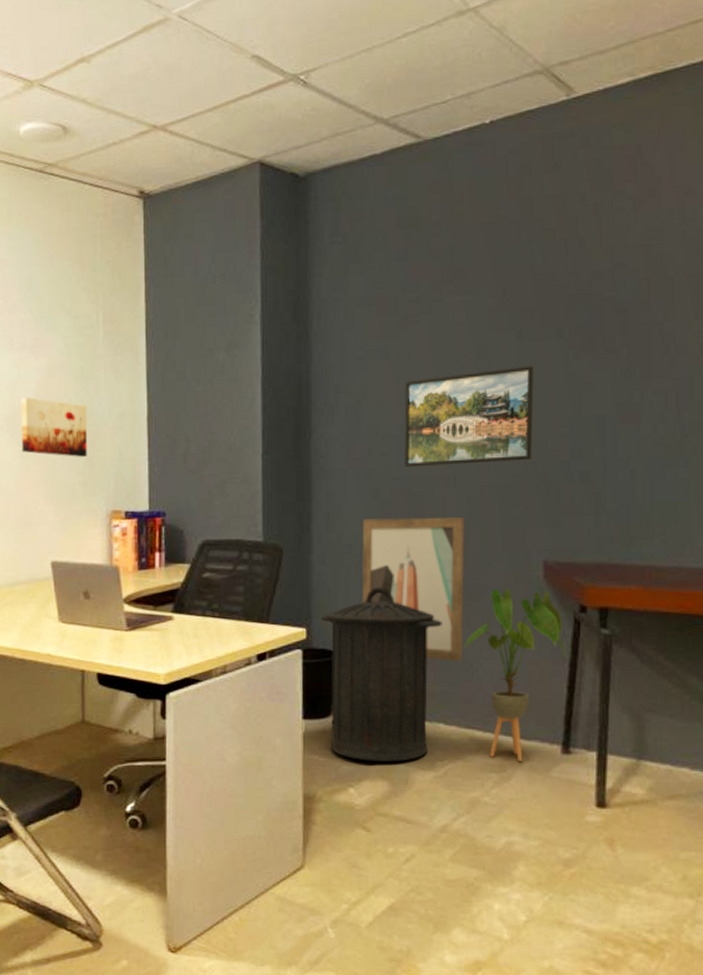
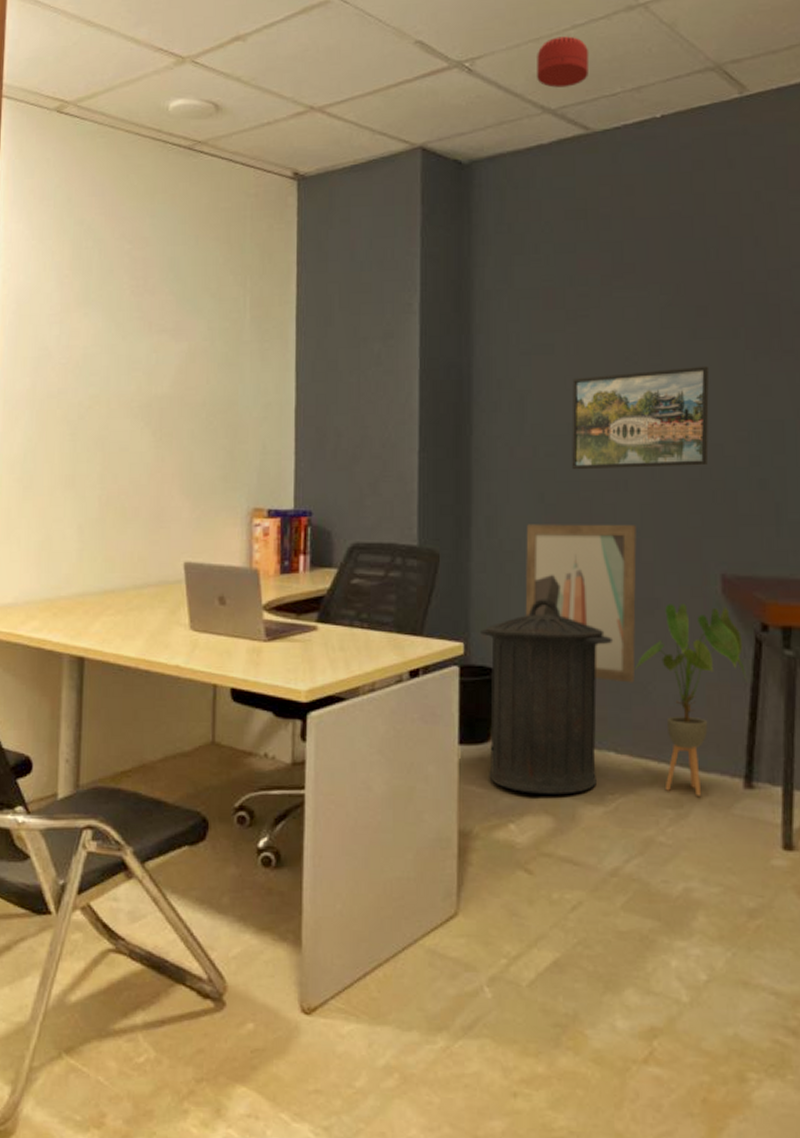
wall art: present [21,397,87,457] -> none [156,383,229,449]
smoke detector: none [369,44,421,98] -> present [537,36,590,88]

